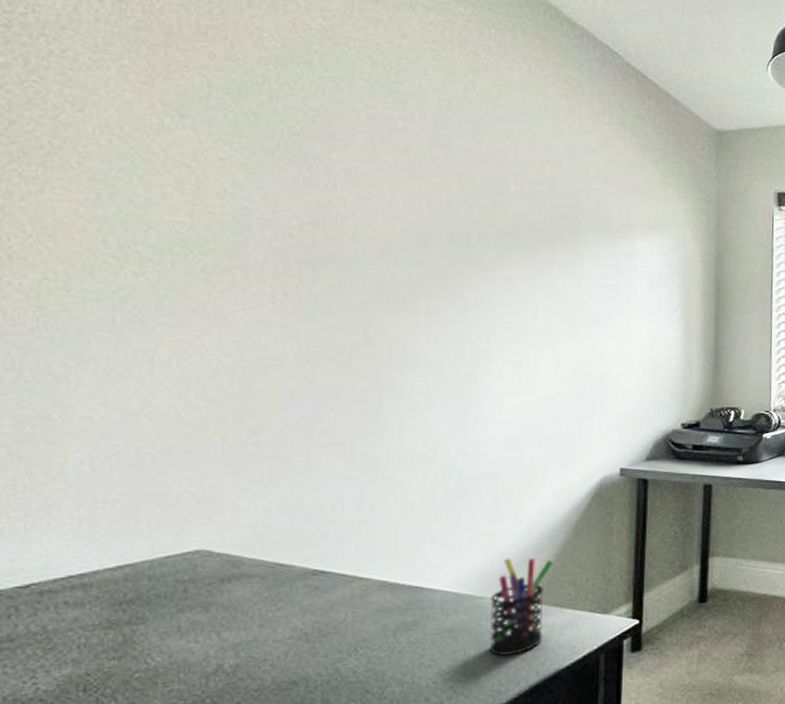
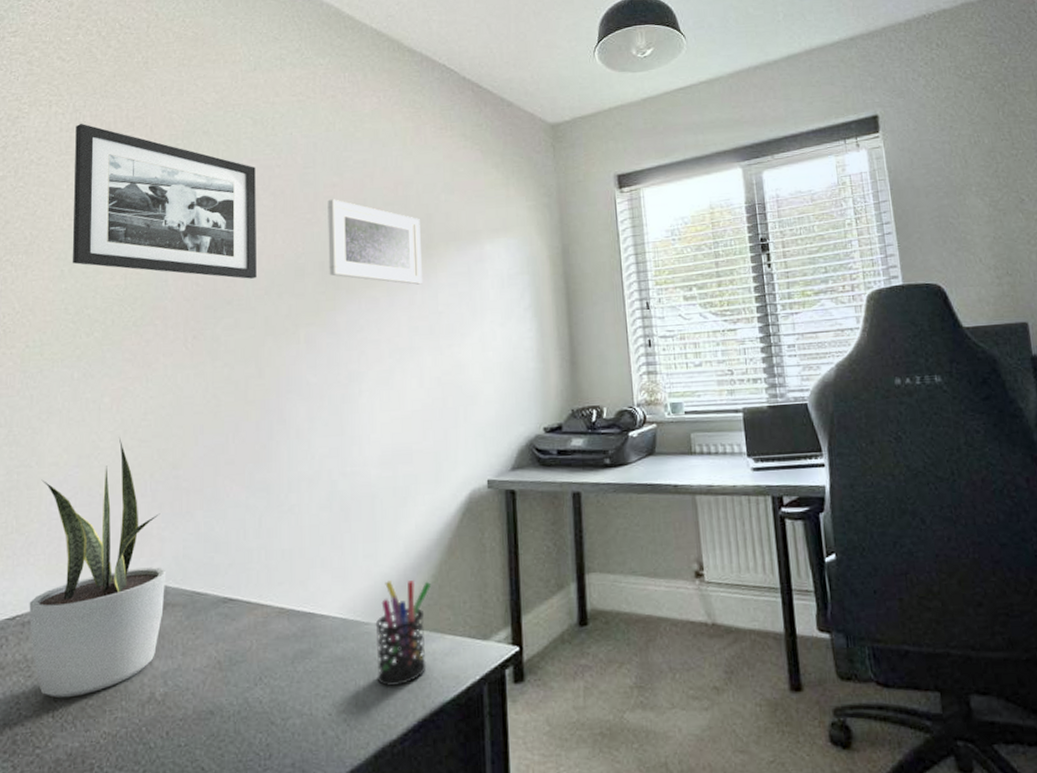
potted plant: none [49,396,241,672] -> present [29,438,167,699]
picture frame: none [113,18,373,239] -> present [72,124,257,279]
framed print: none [458,166,568,271] -> present [327,199,422,285]

